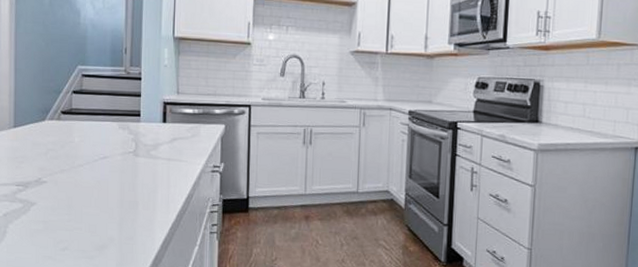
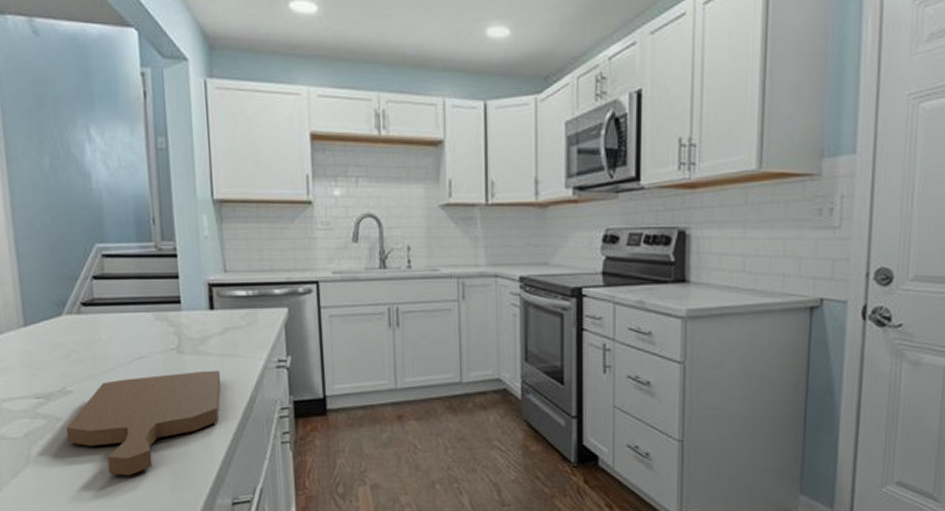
cutting board: none [38,171,167,253] -> present [66,370,221,476]

